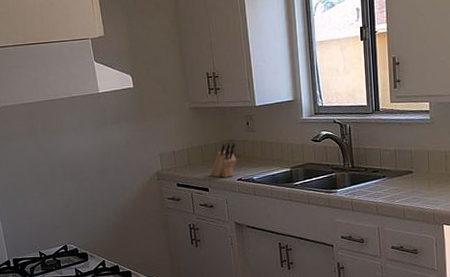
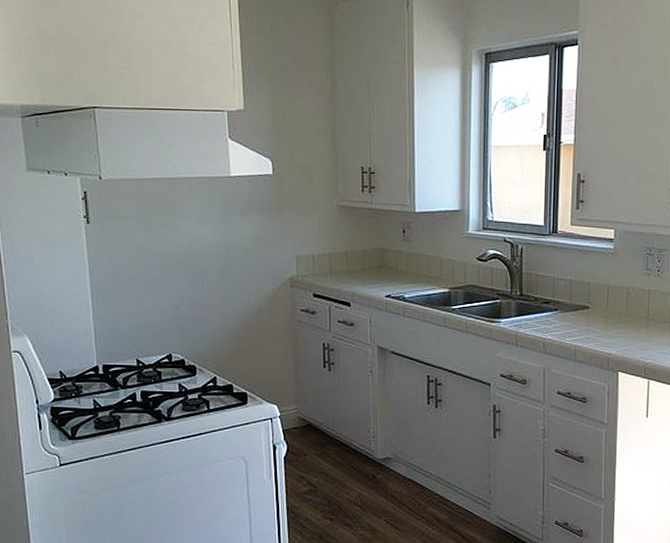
knife block: present [210,142,237,178] -> none [355,251,388,292]

